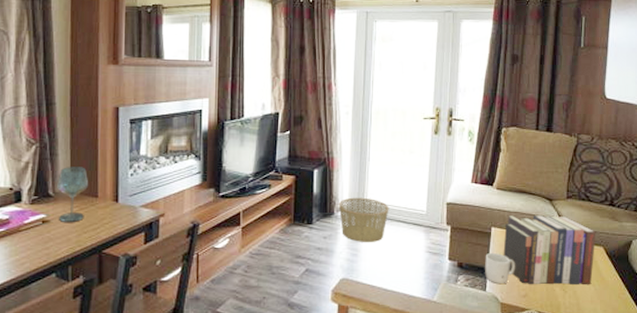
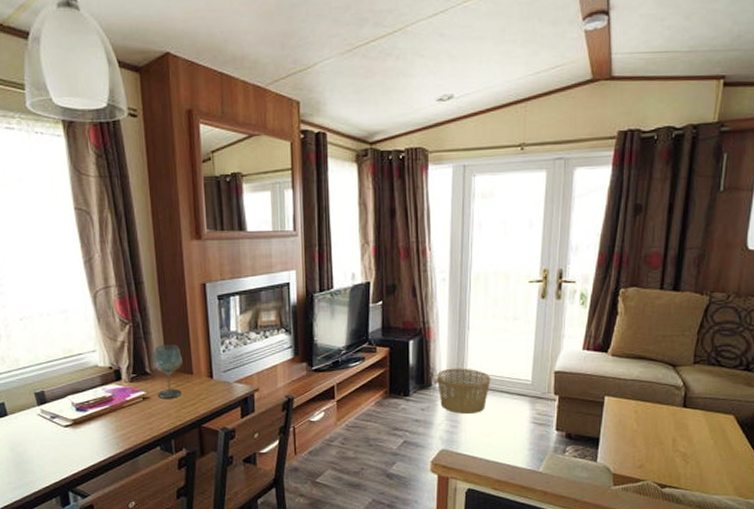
mug: present [485,253,515,285] -> none [596,423,630,455]
books: present [503,215,596,285] -> none [617,382,727,455]

